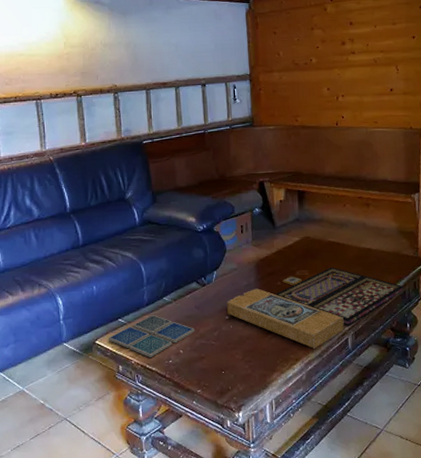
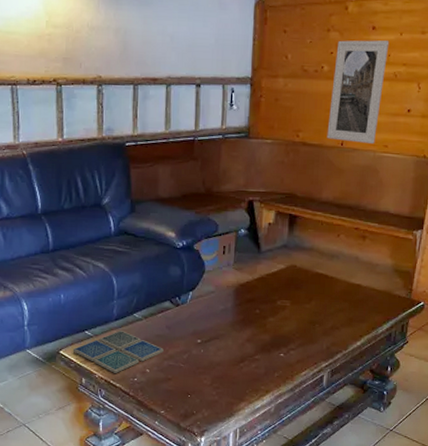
board game: present [227,267,404,349] -> none [200,300,390,382]
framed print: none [321,33,366,122] -> present [327,40,390,143]

